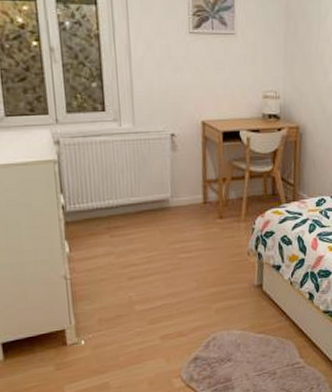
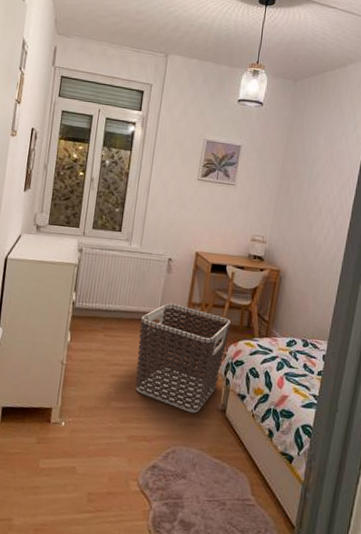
clothes hamper: none [150,184,255,297] -> present [135,302,232,413]

